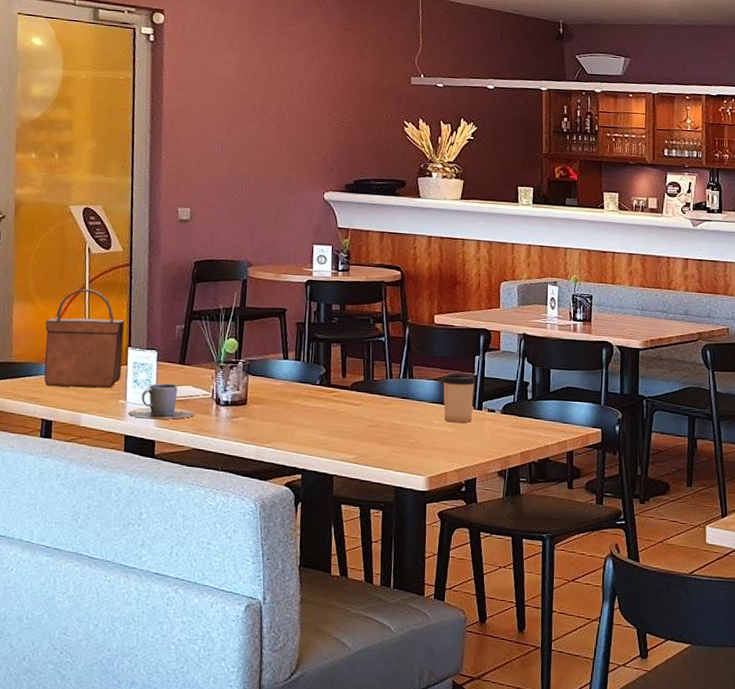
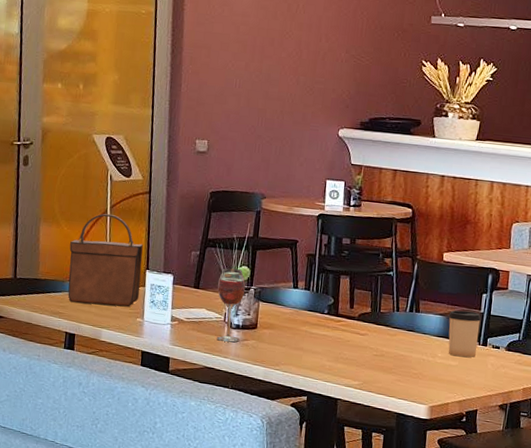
cup: present [128,383,196,420] -> none [145,305,208,339]
wineglass: none [204,341,234,421] -> present [217,268,246,342]

